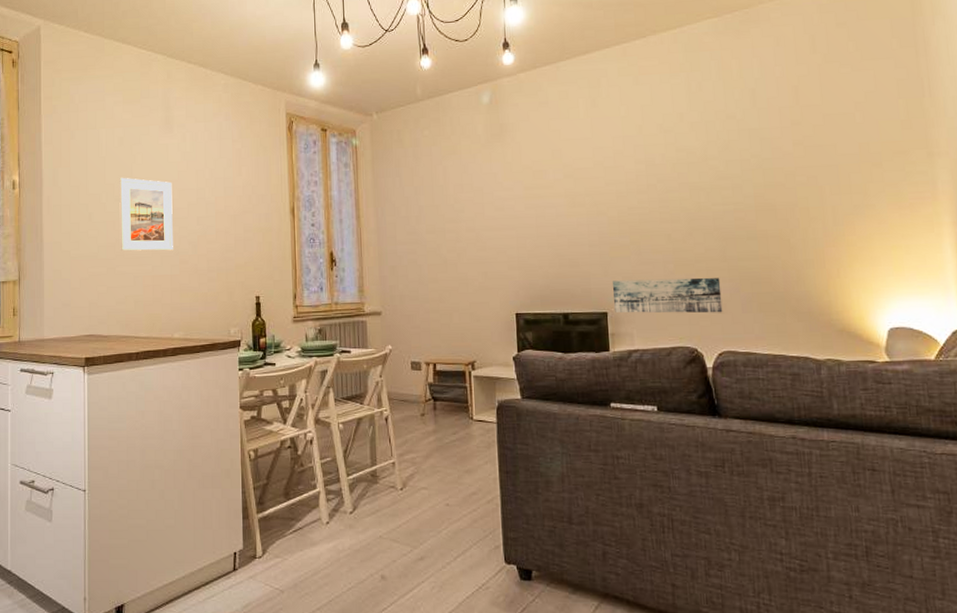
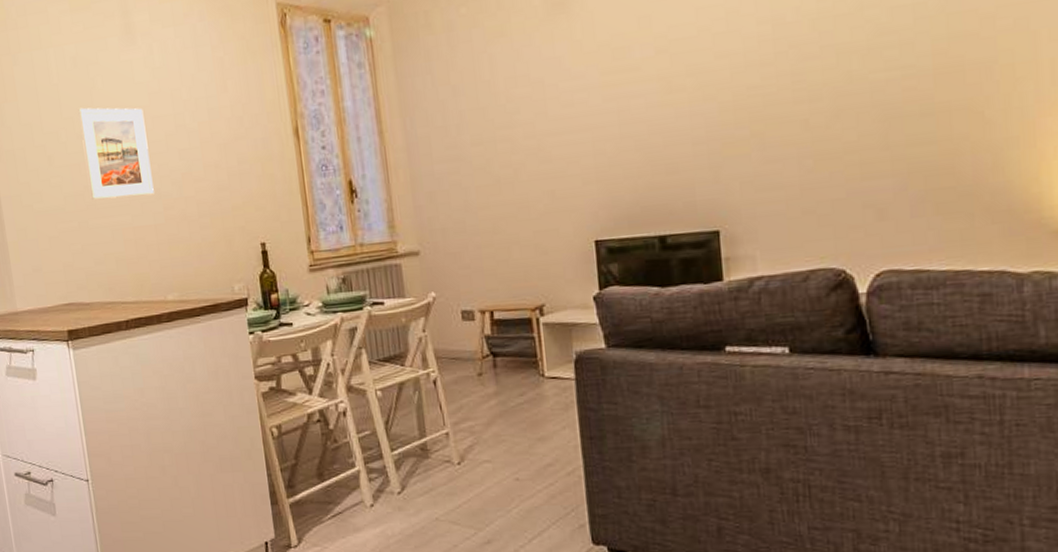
wall art: present [612,277,723,313] -> none [725,173,883,230]

